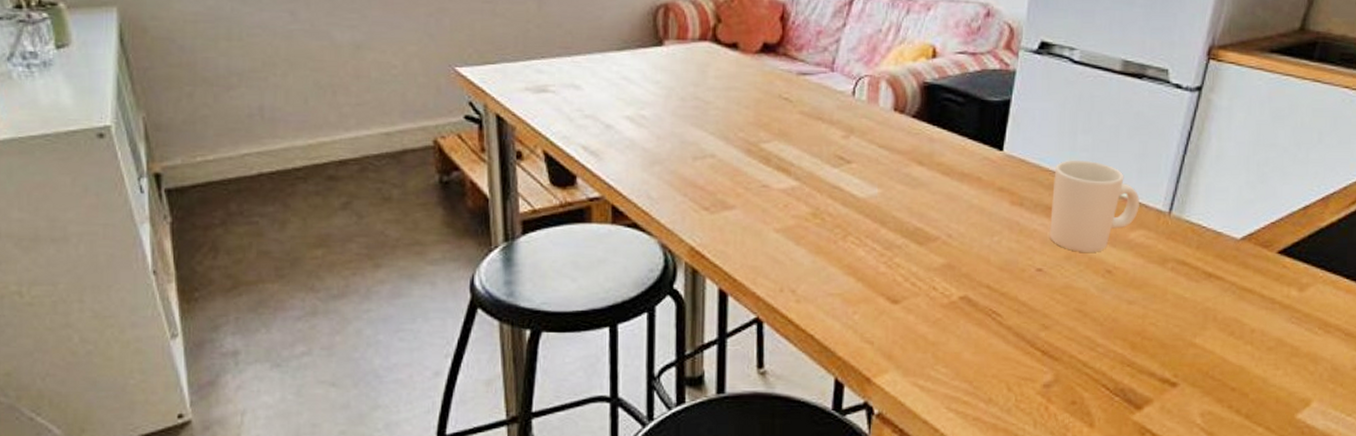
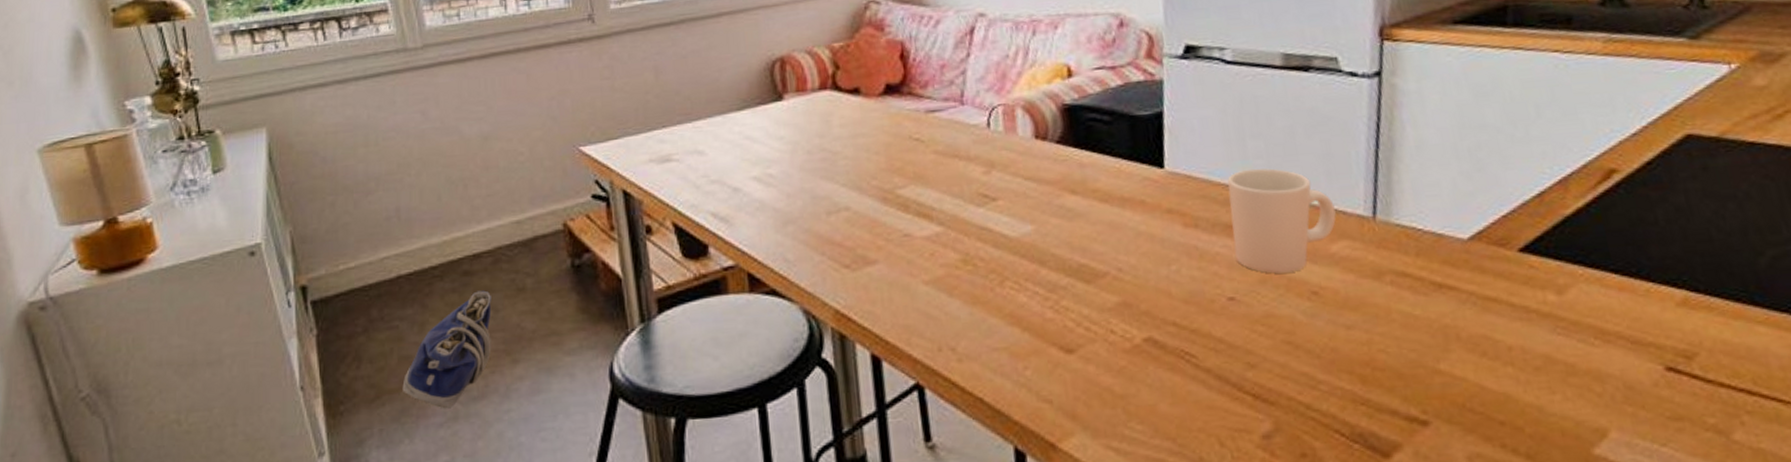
tote bag: none [260,196,356,304] -> present [402,290,492,409]

